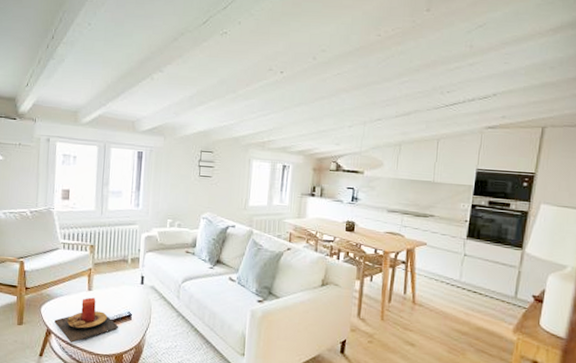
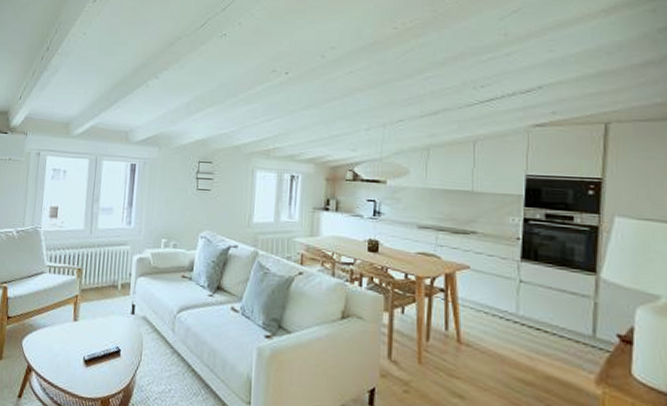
candle: present [54,297,119,343] -> none [36,328,106,383]

